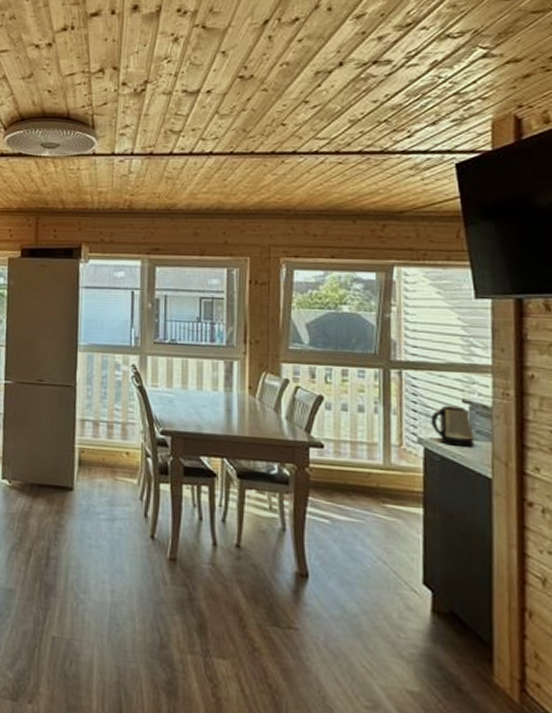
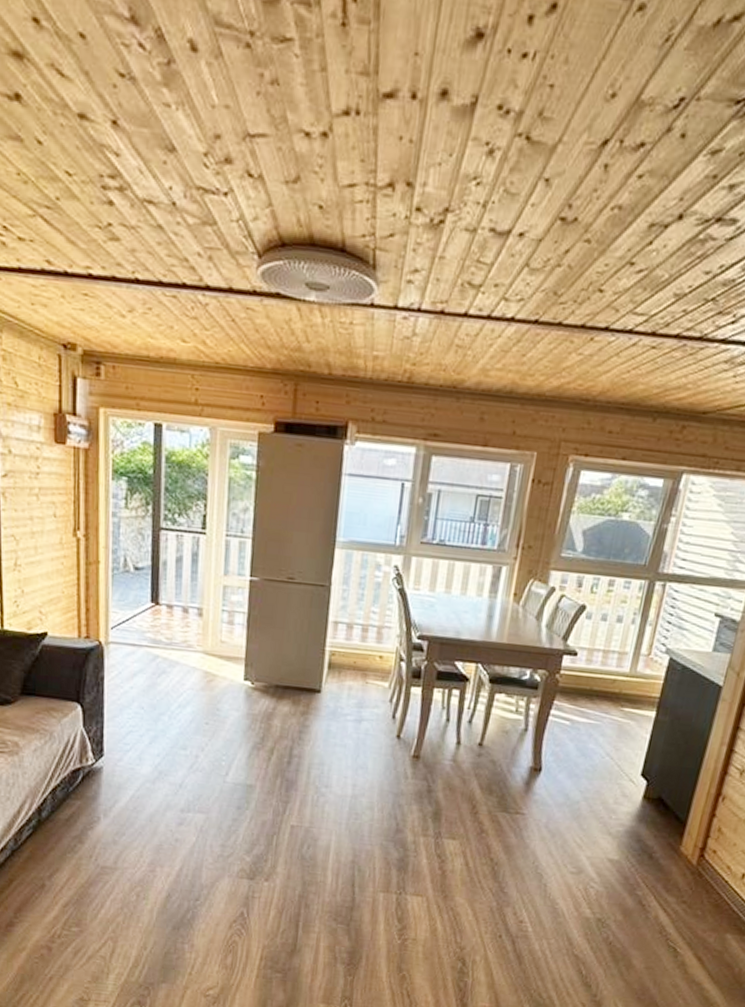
kettle: present [431,405,475,447] -> none [681,618,719,658]

